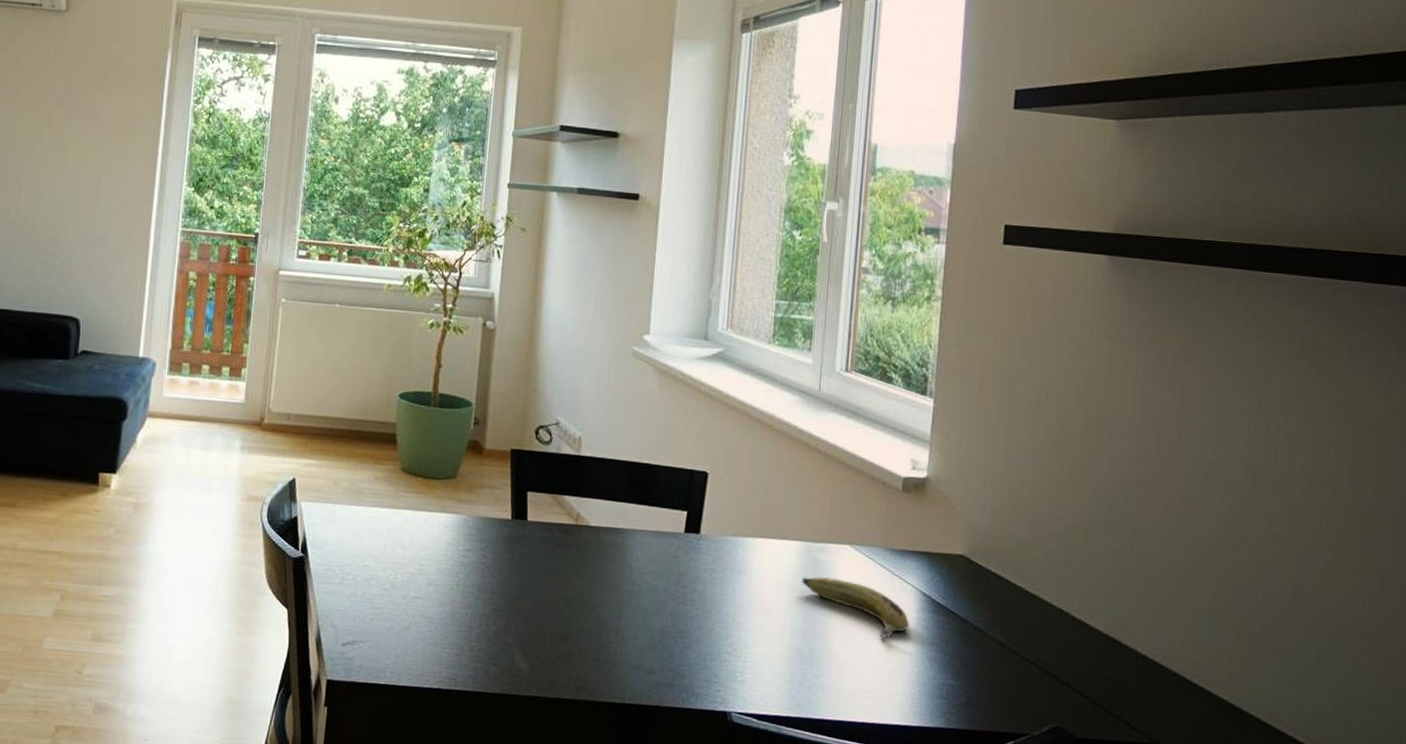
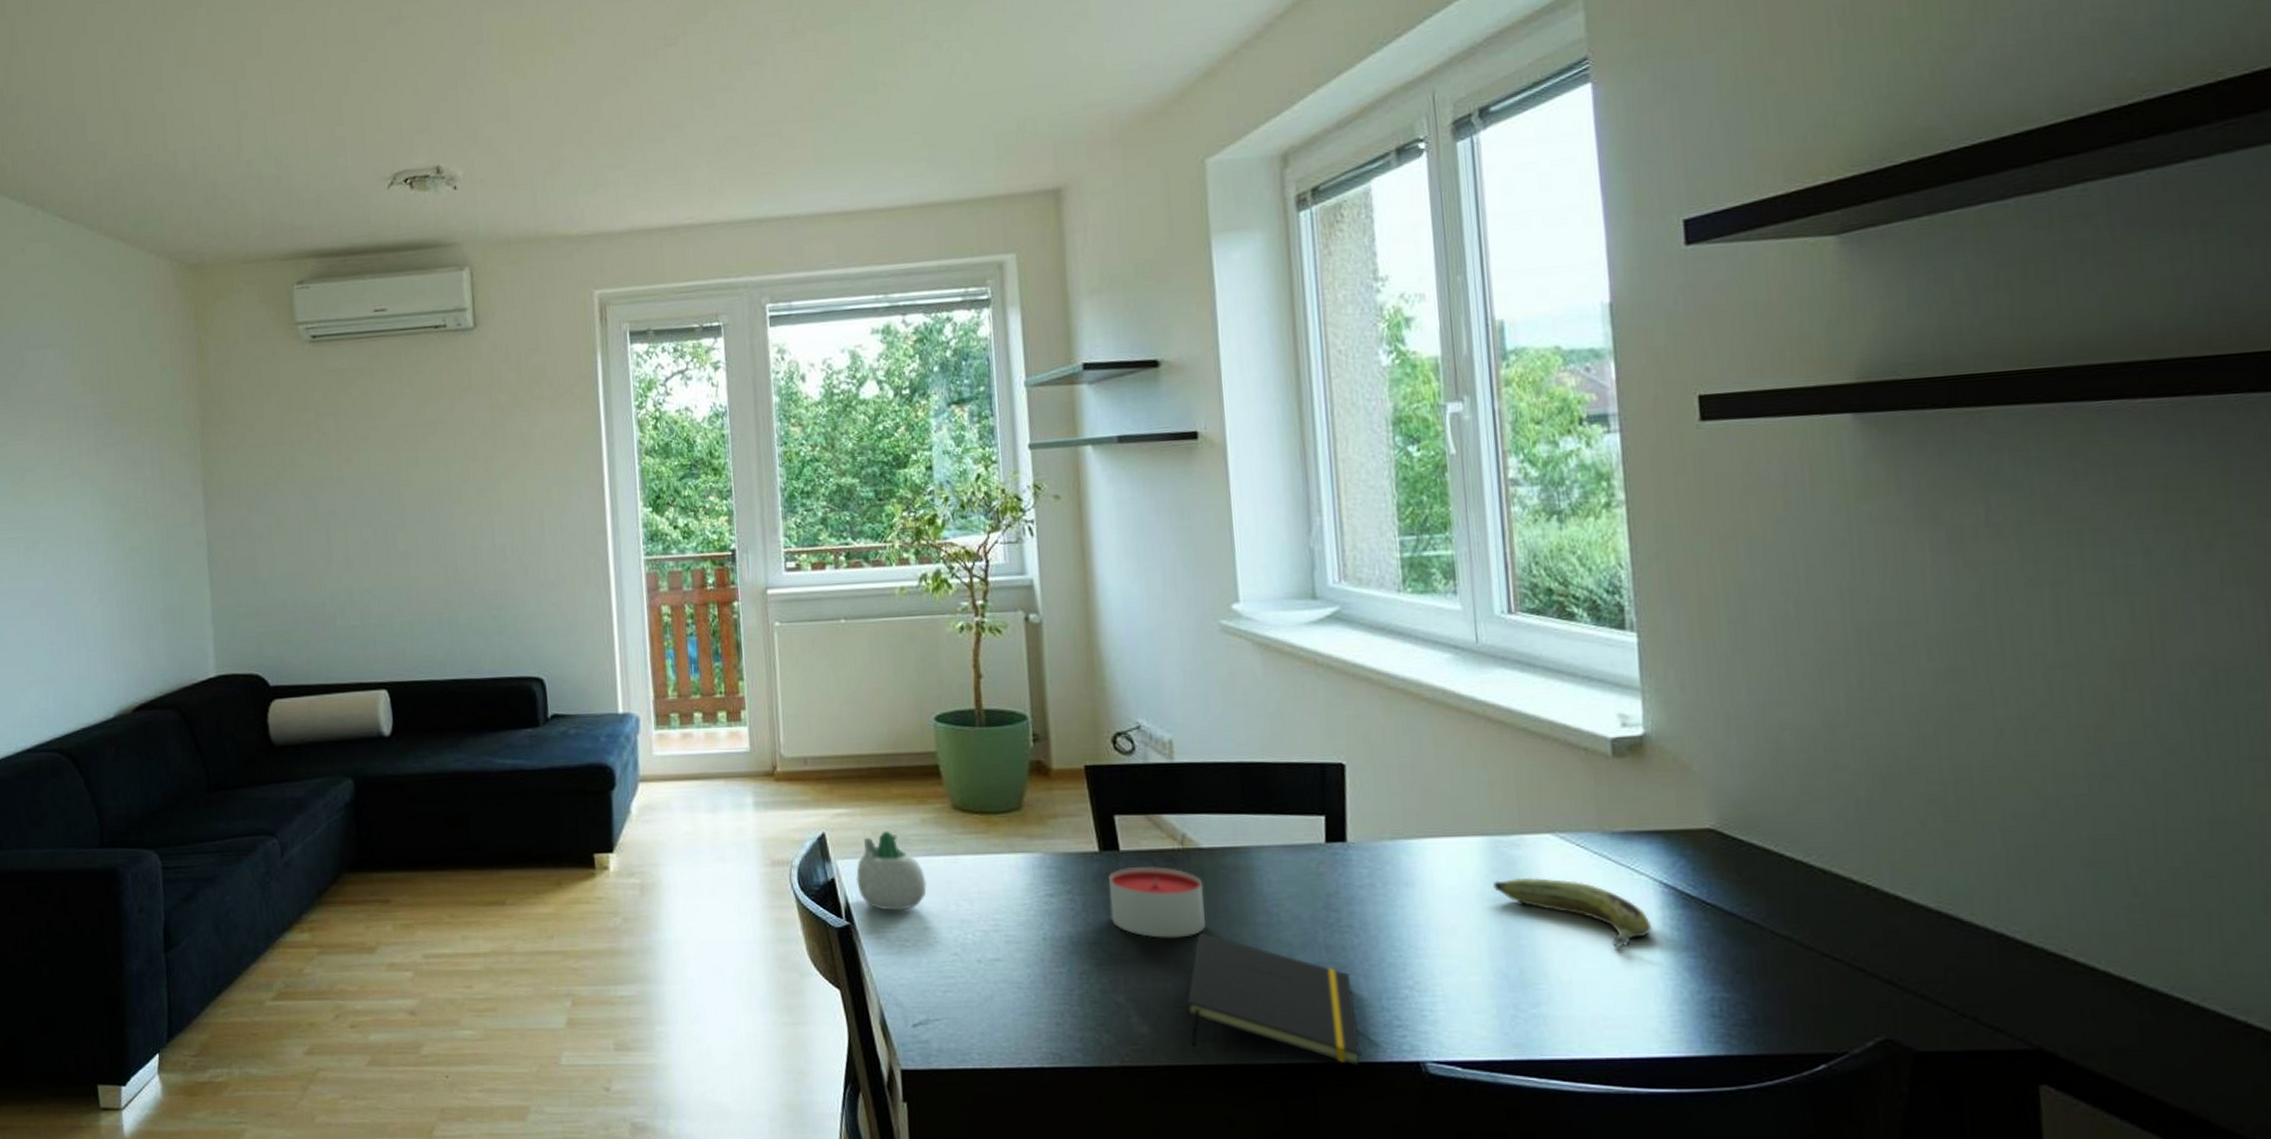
succulent planter: none [314,482,371,550] -> present [855,831,927,912]
candle: none [512,535,587,596] -> present [1109,865,1206,938]
notepad: none [558,593,687,711] -> present [1186,933,1362,1067]

